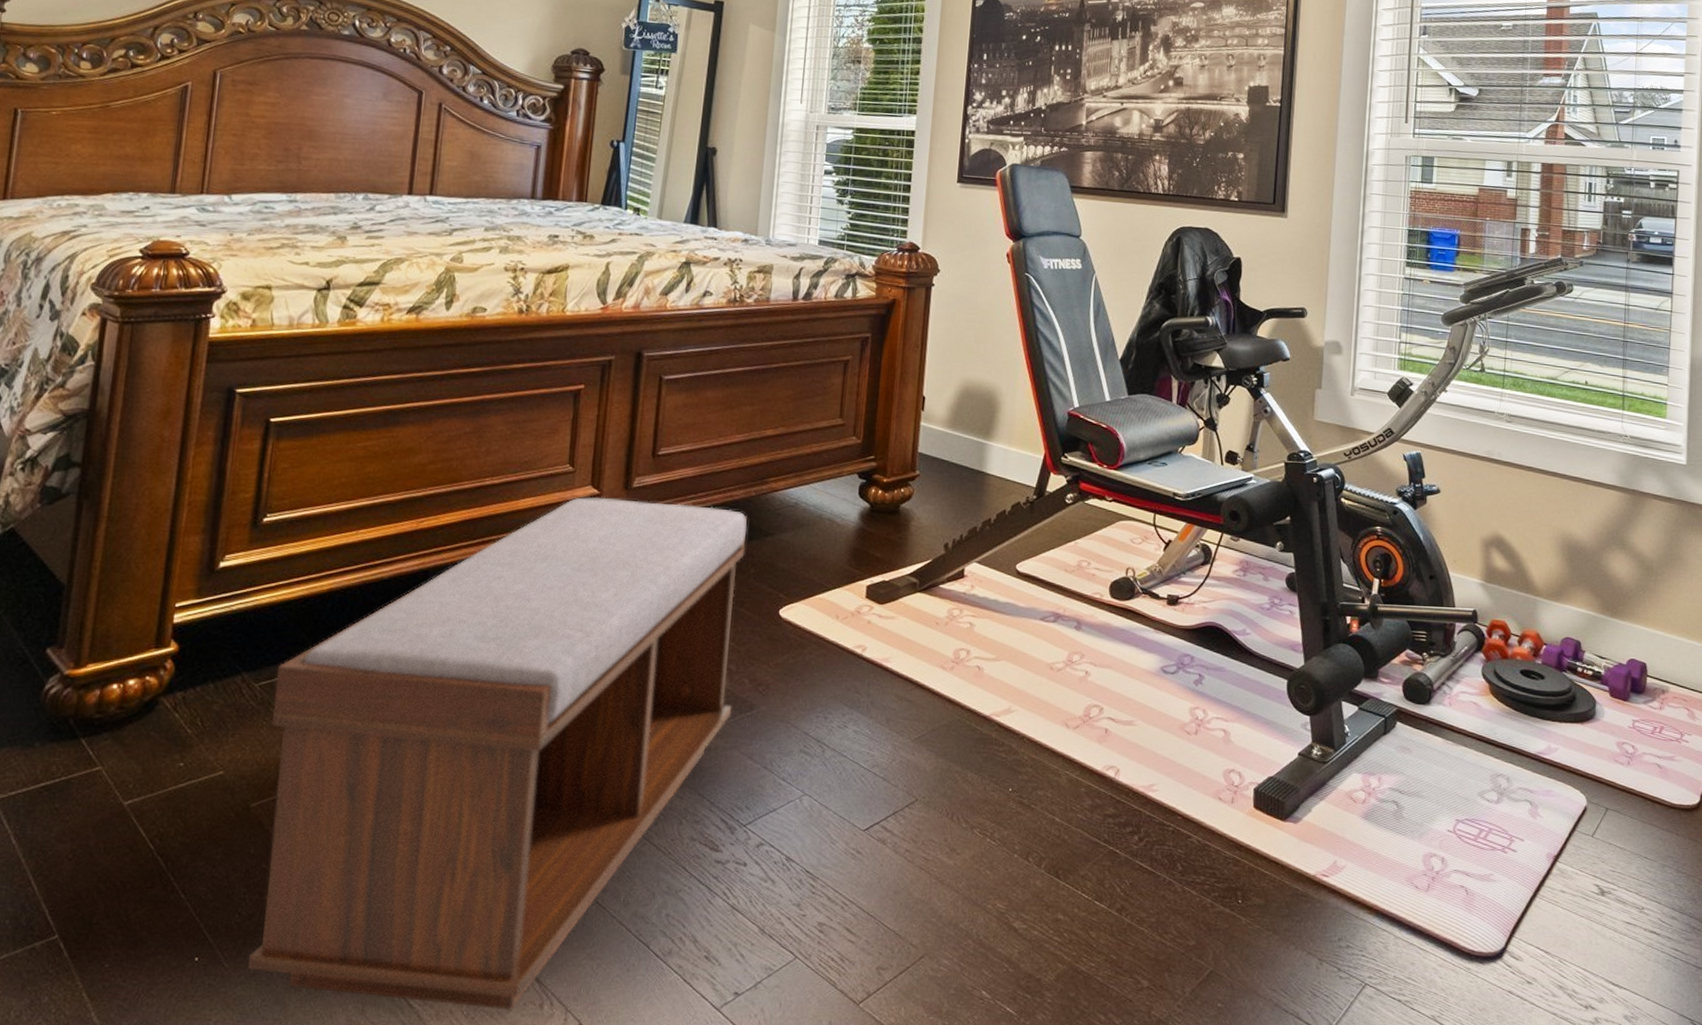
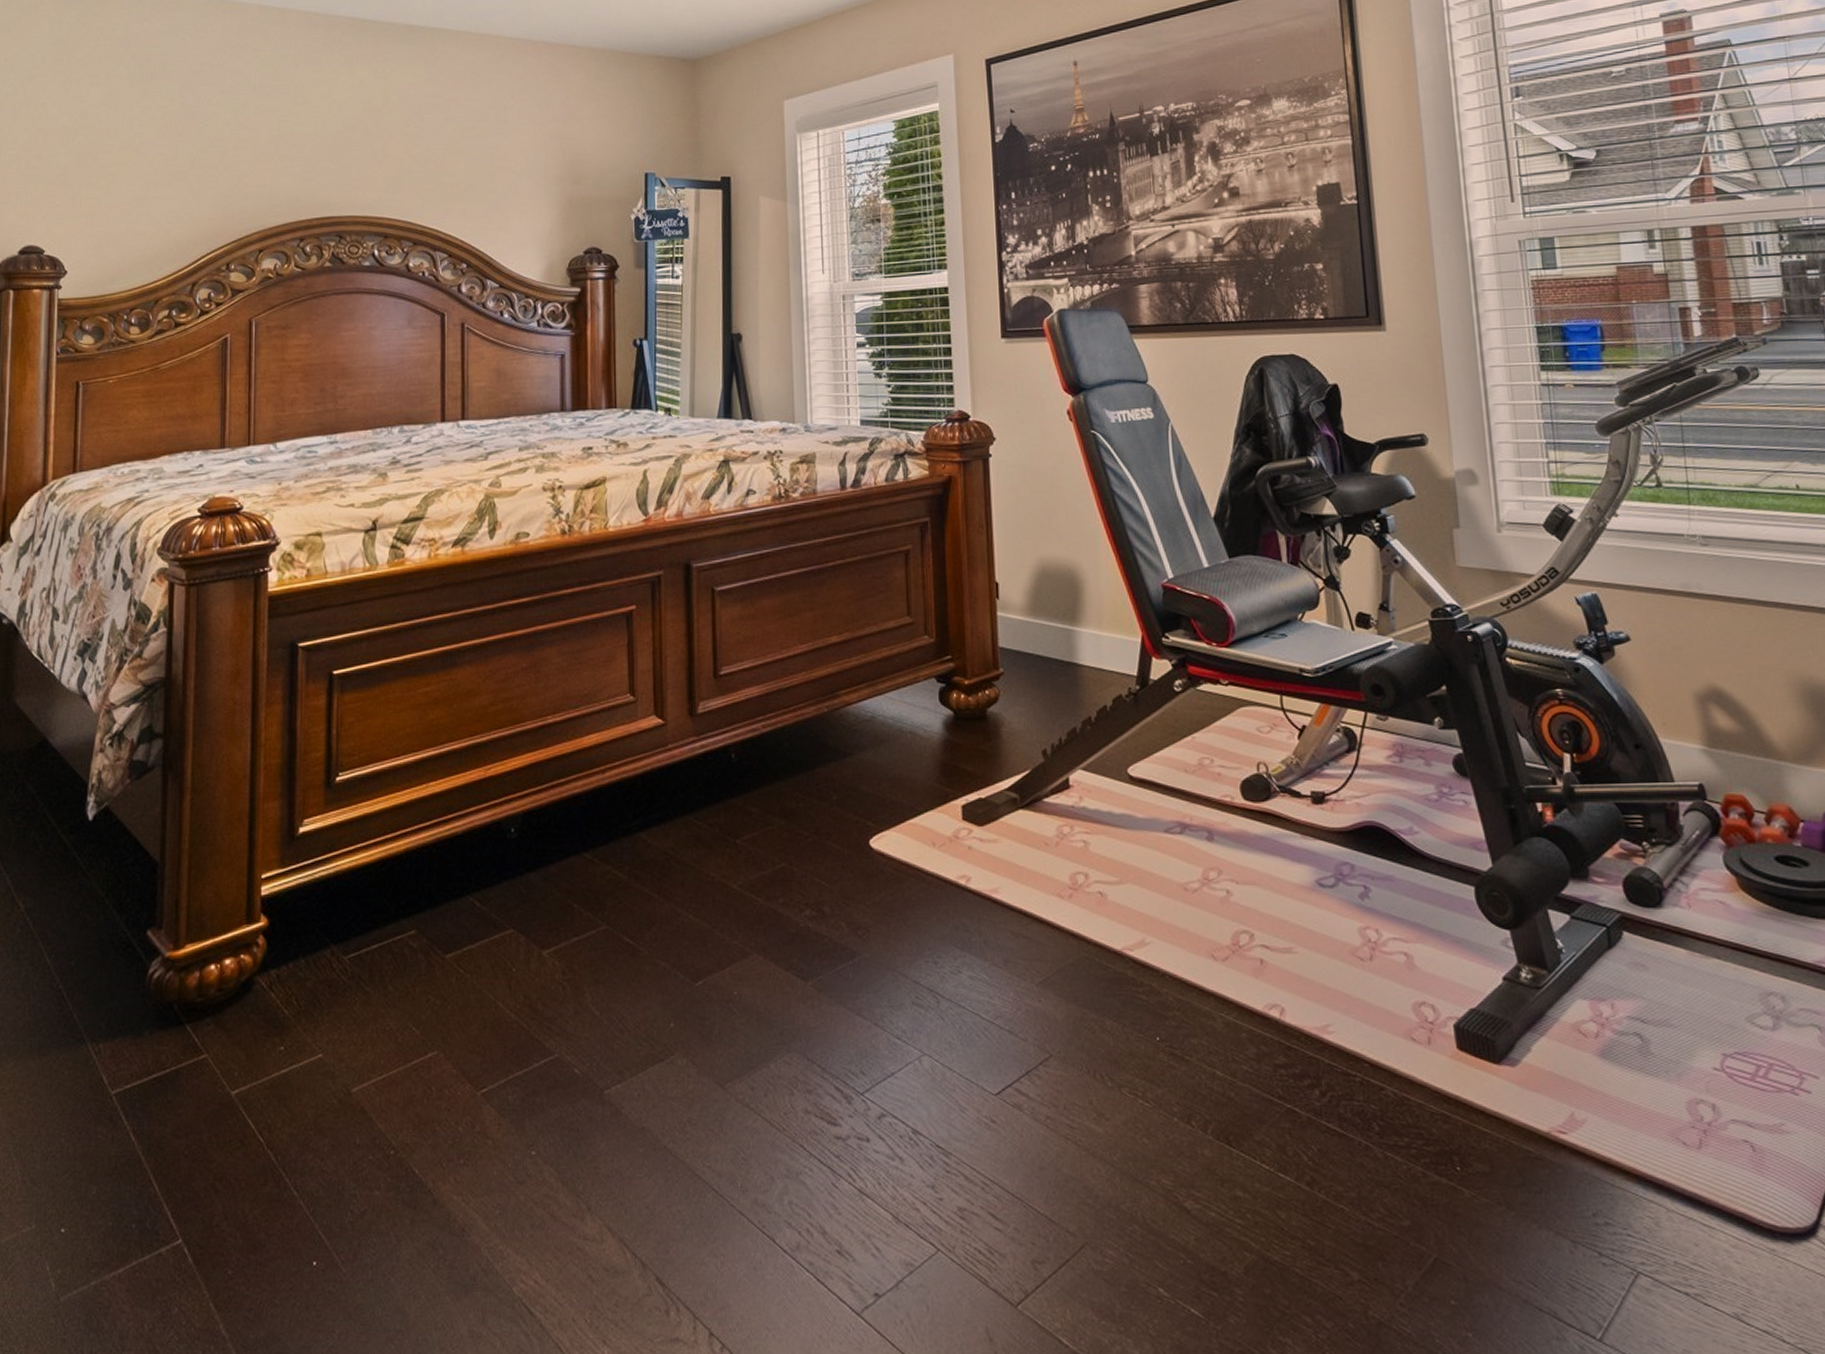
bench: present [248,497,747,1010] -> none [363,726,832,1318]

